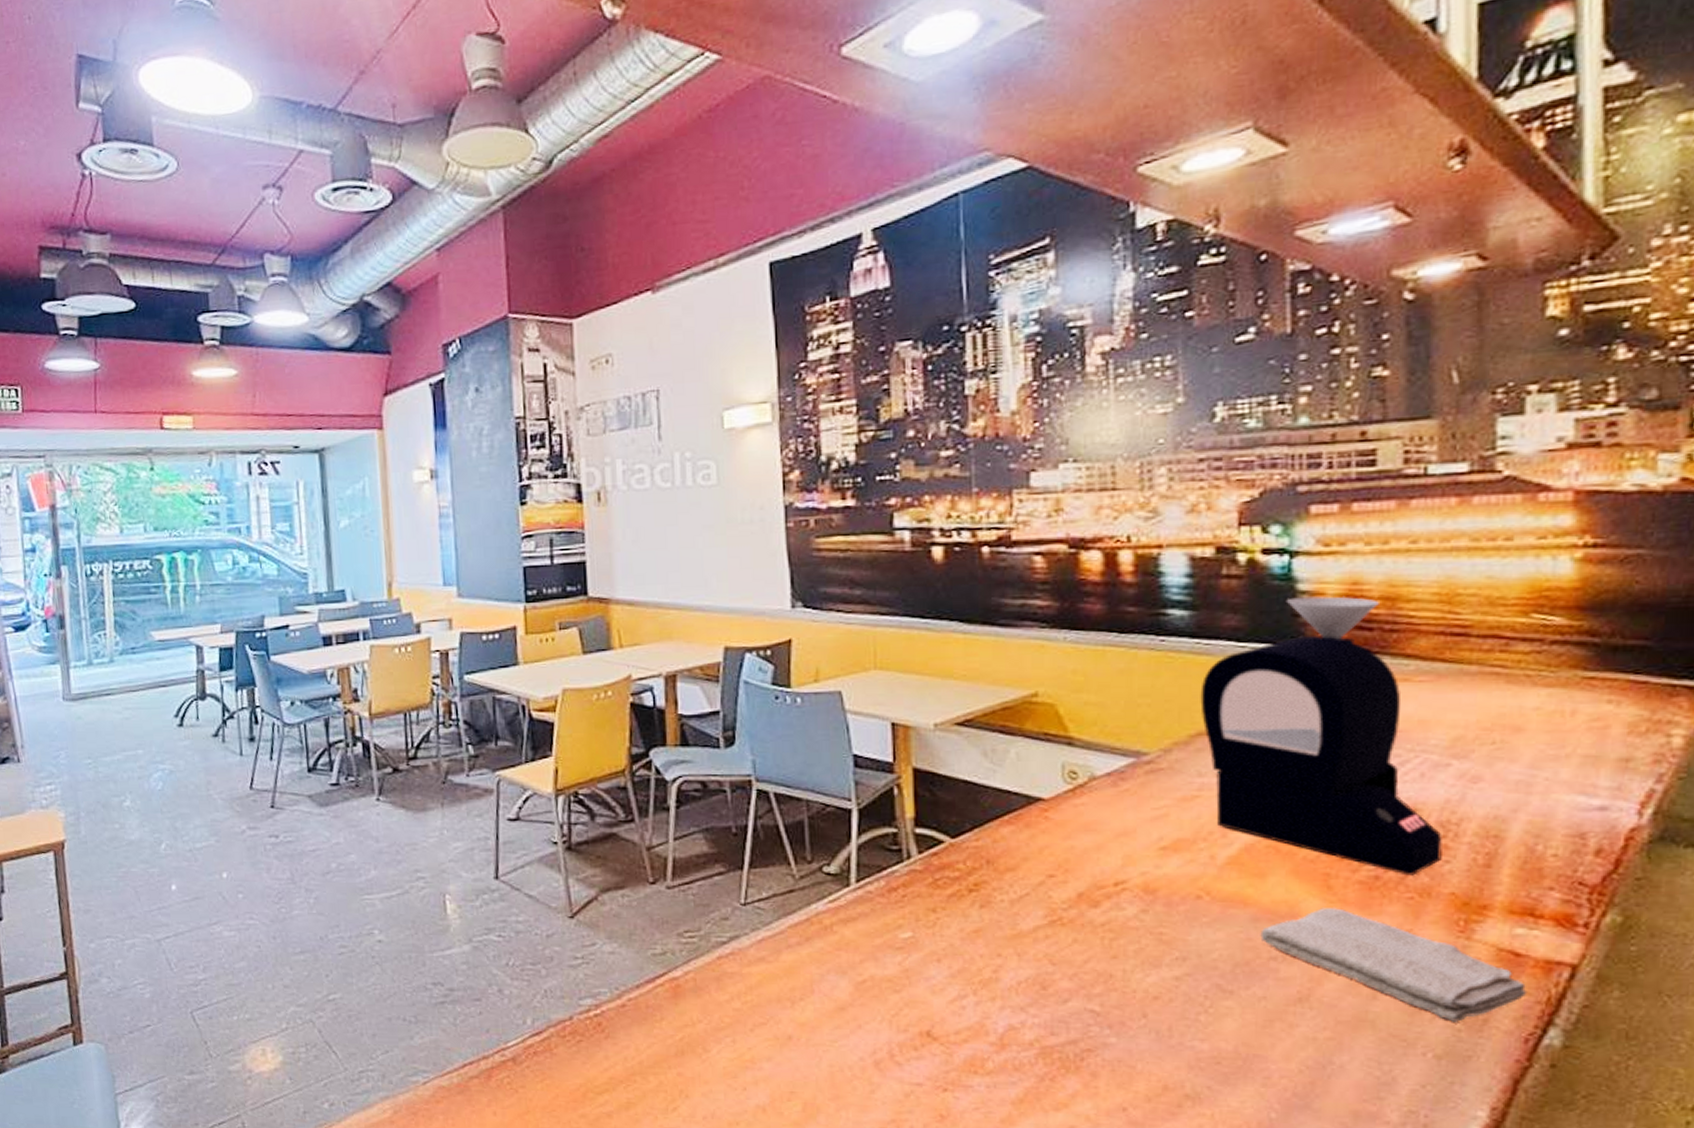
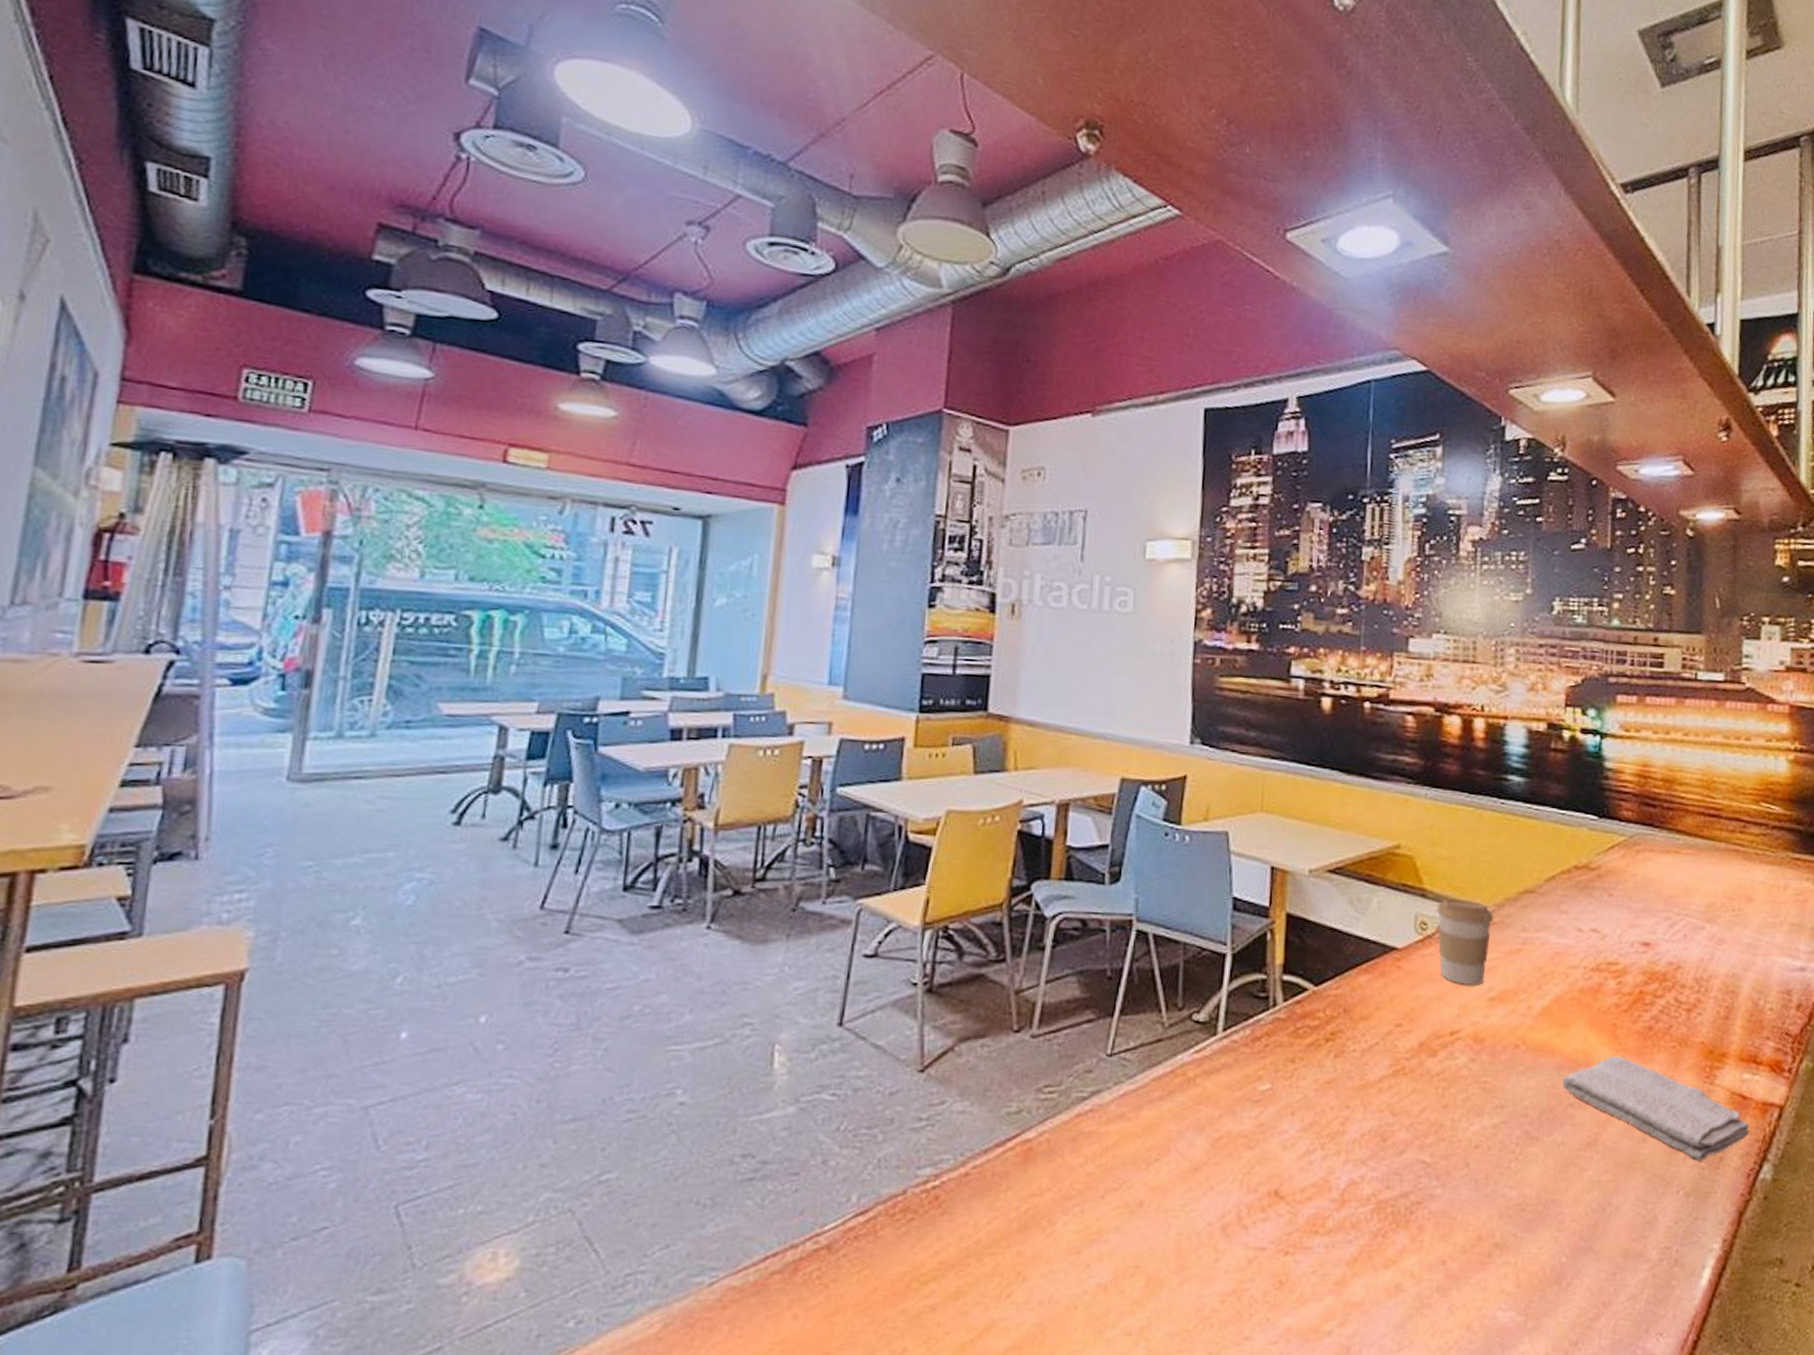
coffee cup: none [1087,746,1159,834] -> present [1436,899,1493,985]
coffee roaster: present [1200,596,1443,876] -> none [1528,773,1697,1026]

